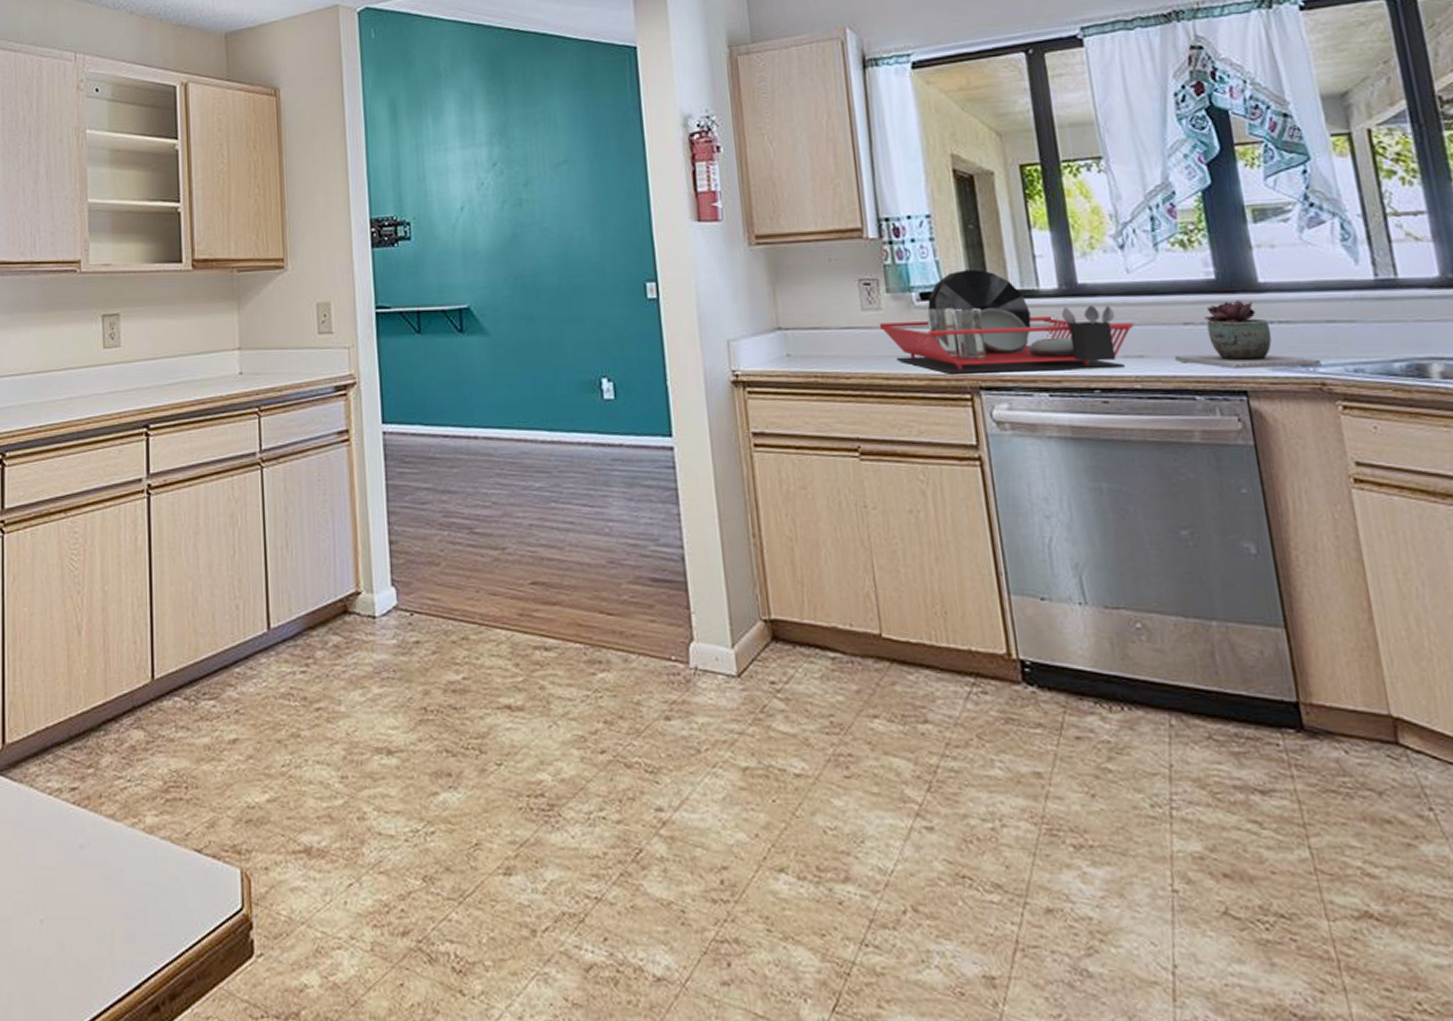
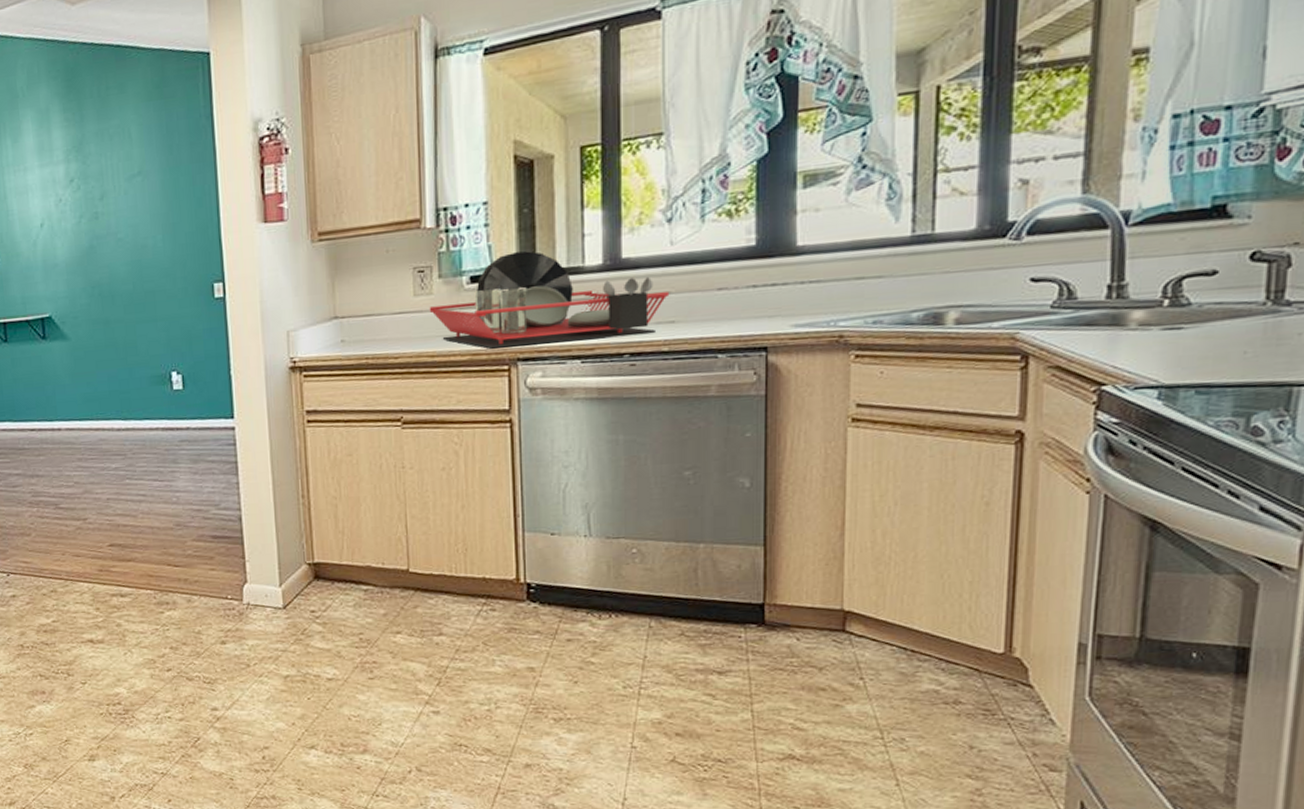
succulent plant: present [1175,299,1322,370] -> none [704,263,843,329]

